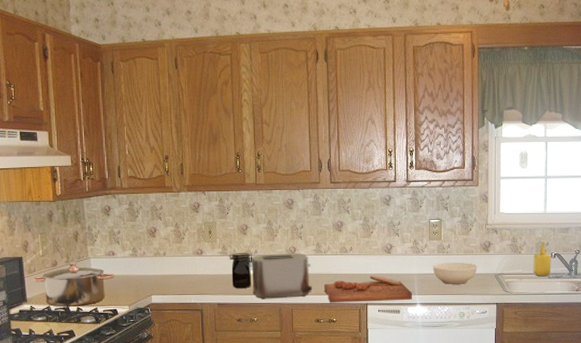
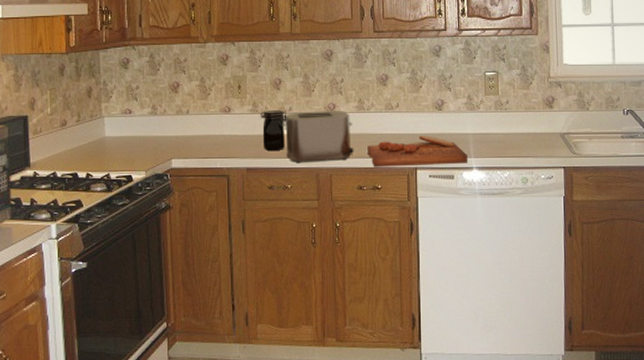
cooking pot: present [33,262,115,307] -> none [39,121,131,173]
bowl: present [432,262,477,284] -> none [489,120,541,145]
soap dispenser: present [533,241,551,276] -> none [603,95,624,135]

